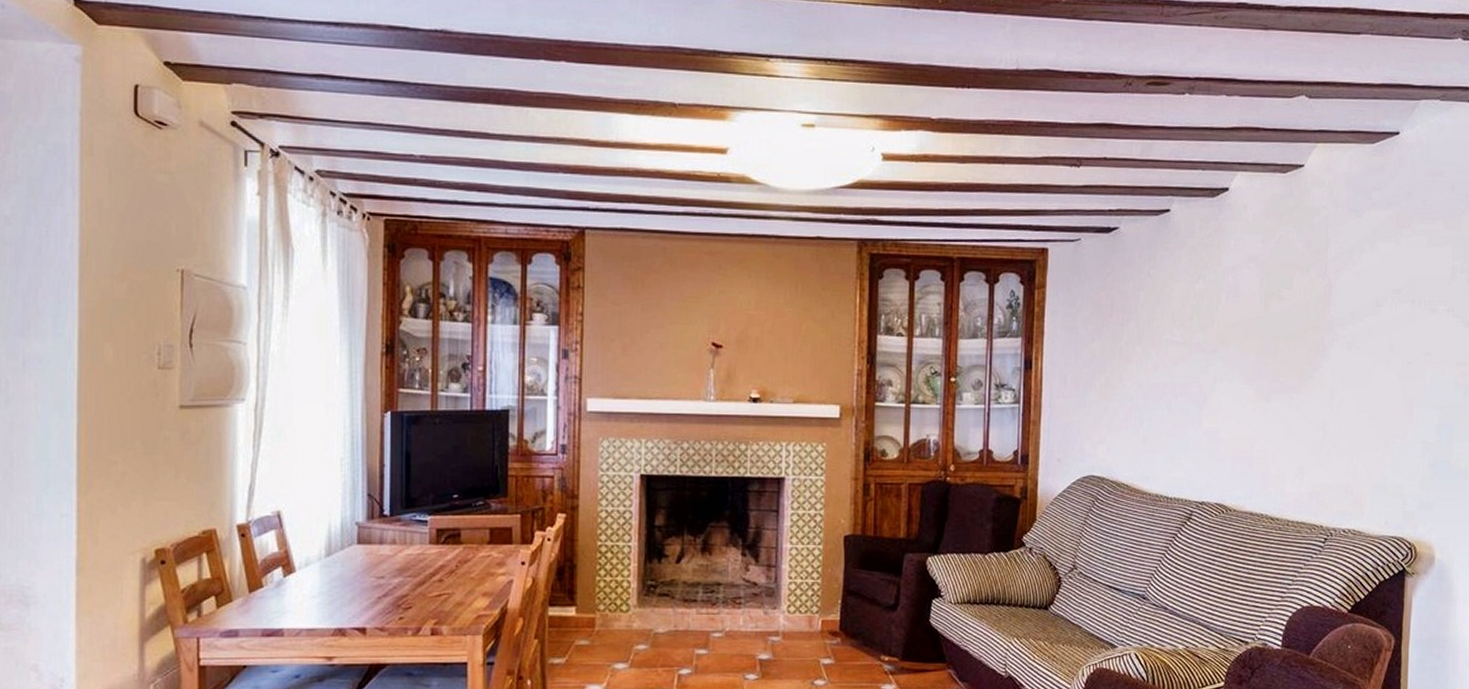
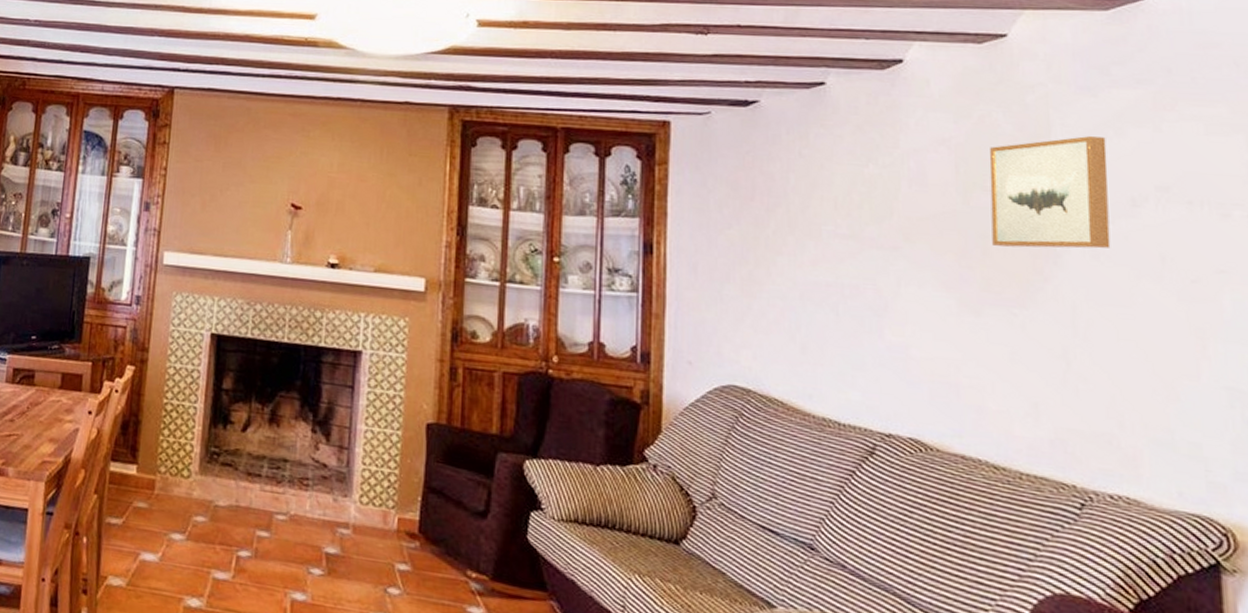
wall art: none [1282,250,1364,344] -> present [989,136,1111,249]

